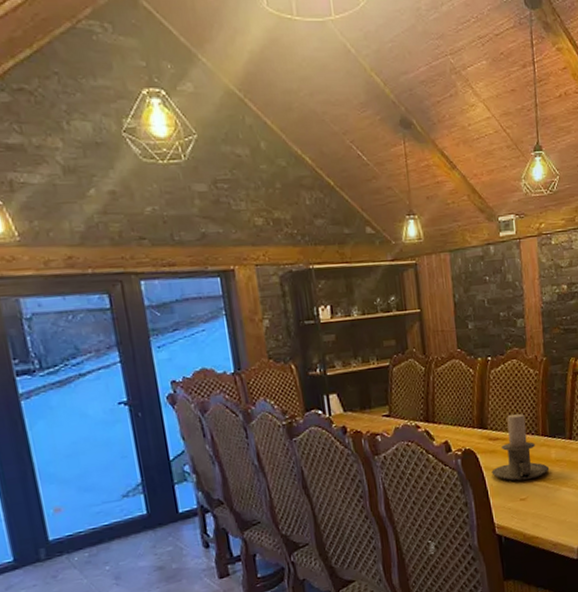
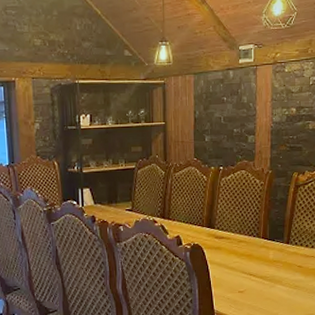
candle holder: present [491,414,550,481] -> none [215,217,267,275]

